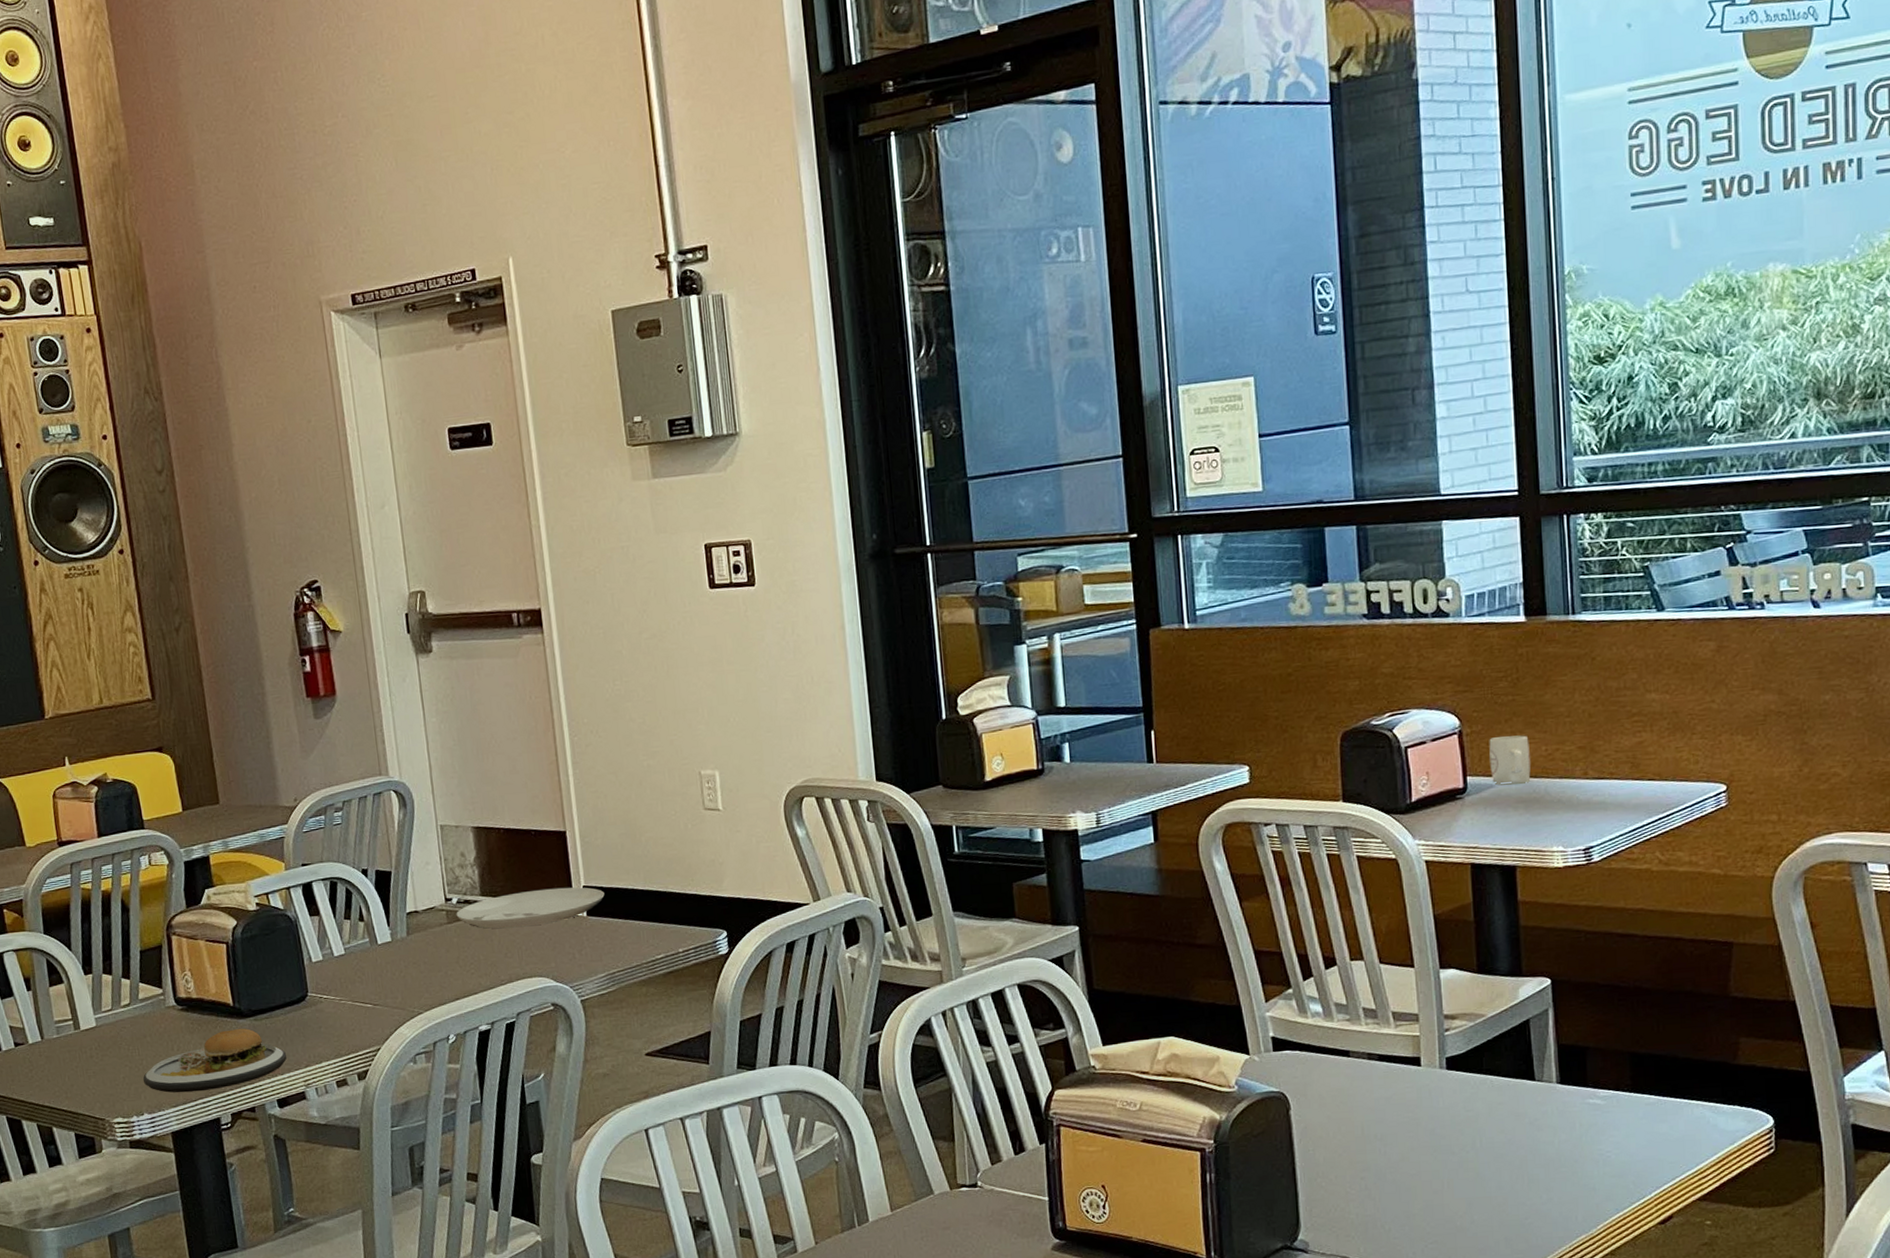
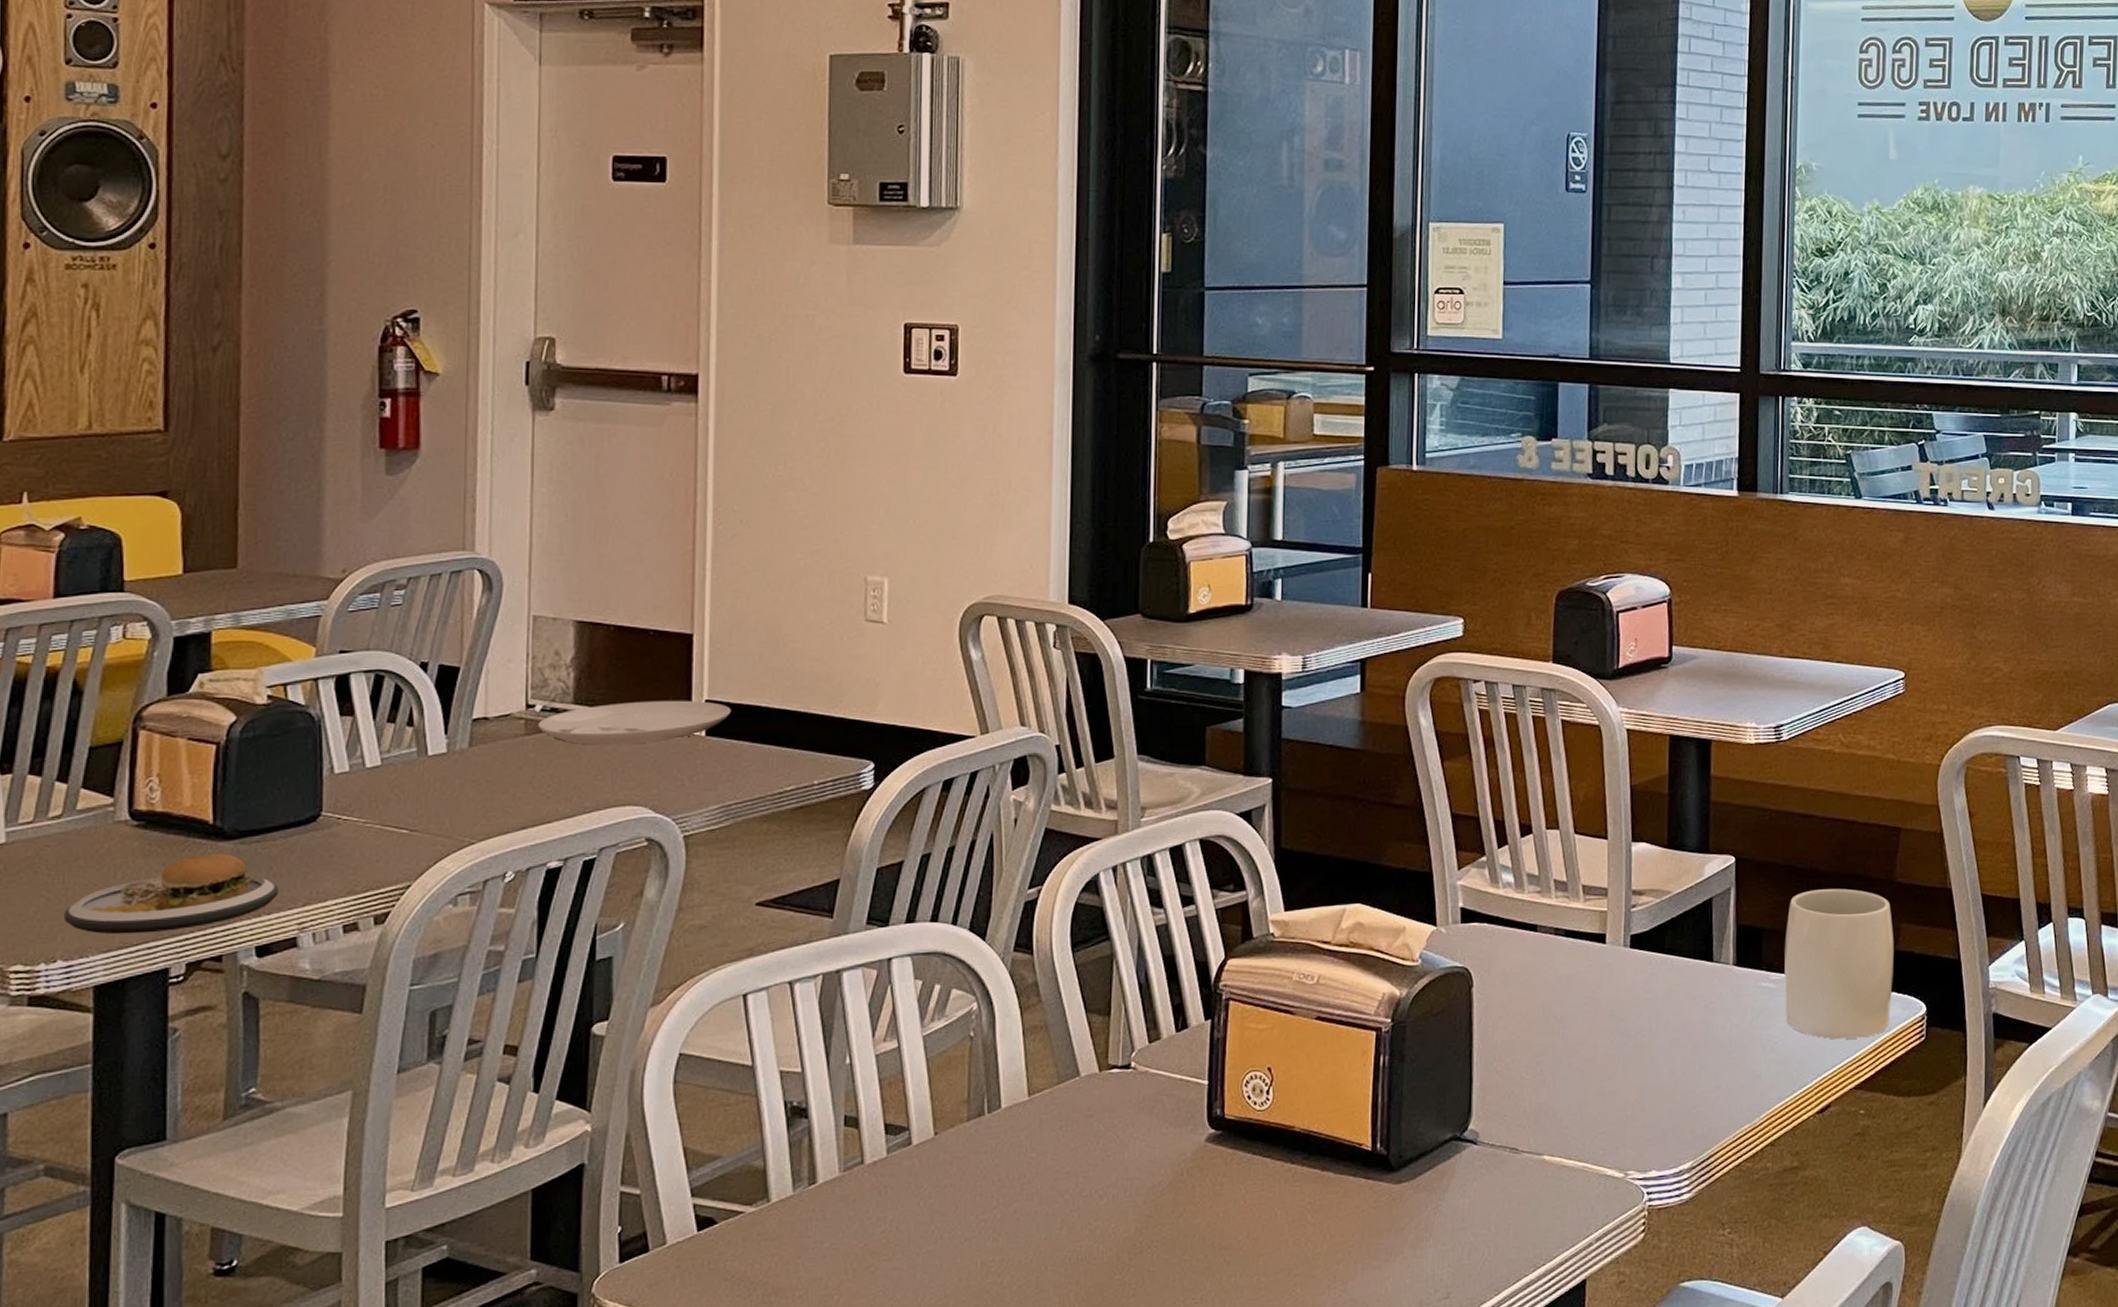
mug: present [1489,735,1532,786] -> none [1695,608,1733,658]
mug: none [1610,1005,1735,1153] -> present [1783,888,1894,1039]

